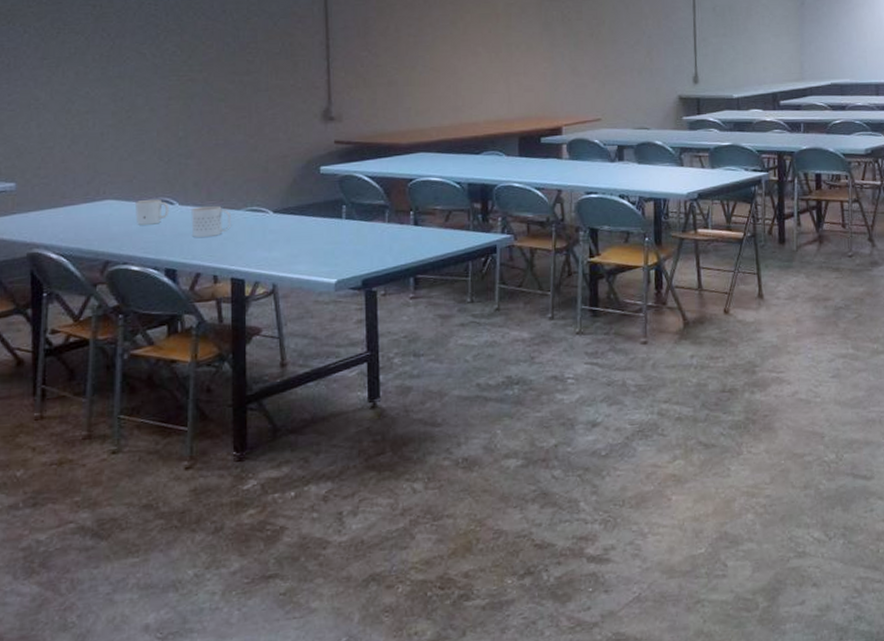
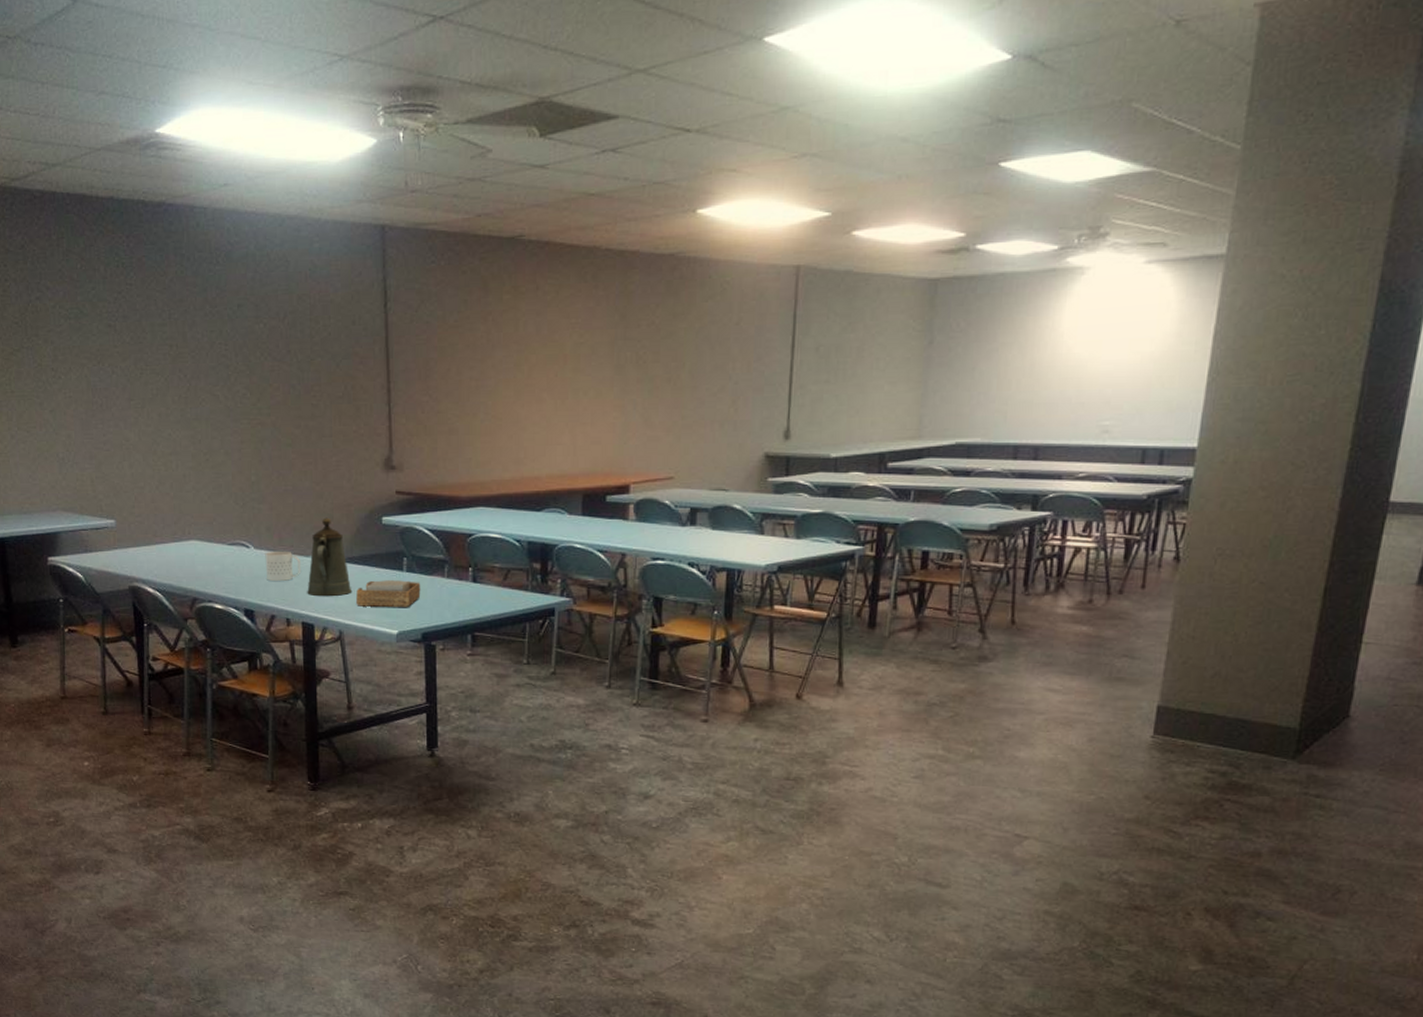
mug: present [135,198,170,225] -> none [216,541,246,566]
coffee pot: none [237,169,288,250] -> present [307,517,352,597]
napkin holder: none [292,228,361,257] -> present [356,580,421,608]

